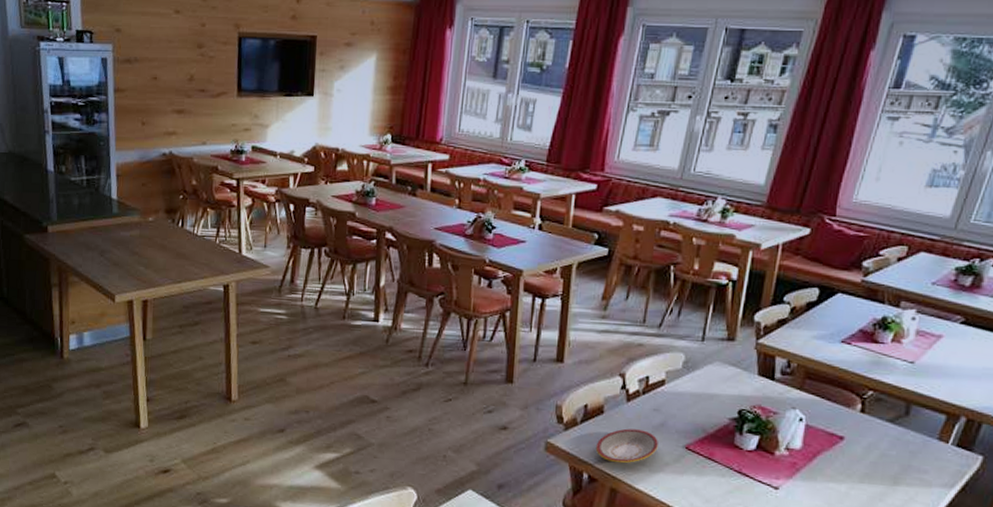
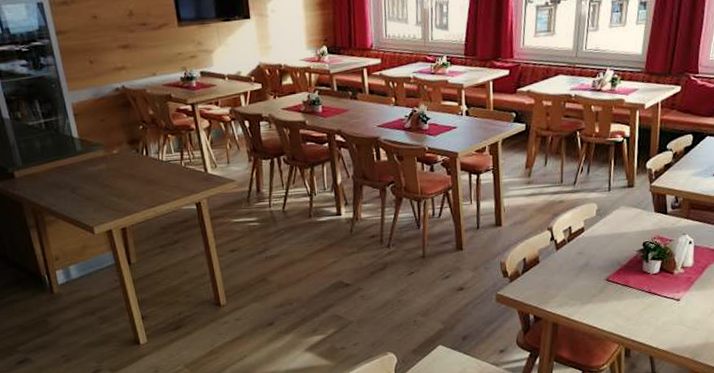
plate: present [595,428,658,464] -> none [536,271,585,302]

